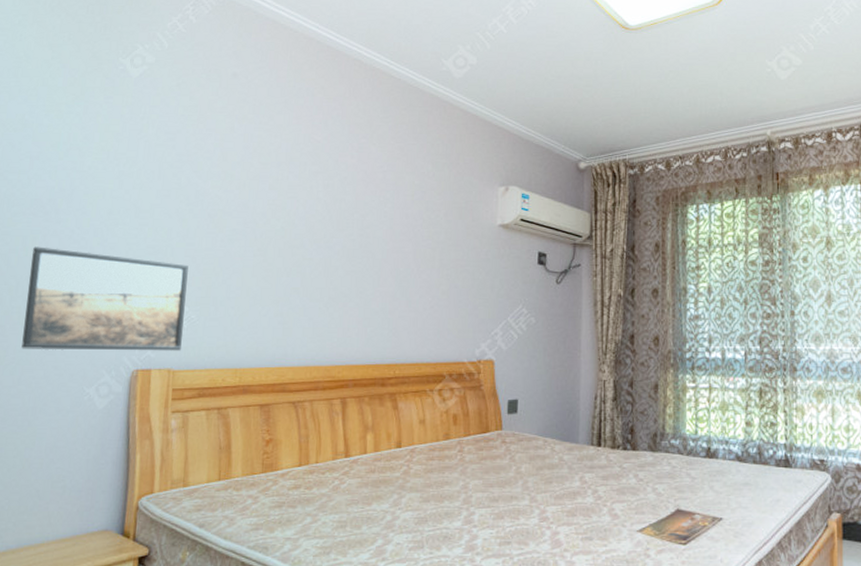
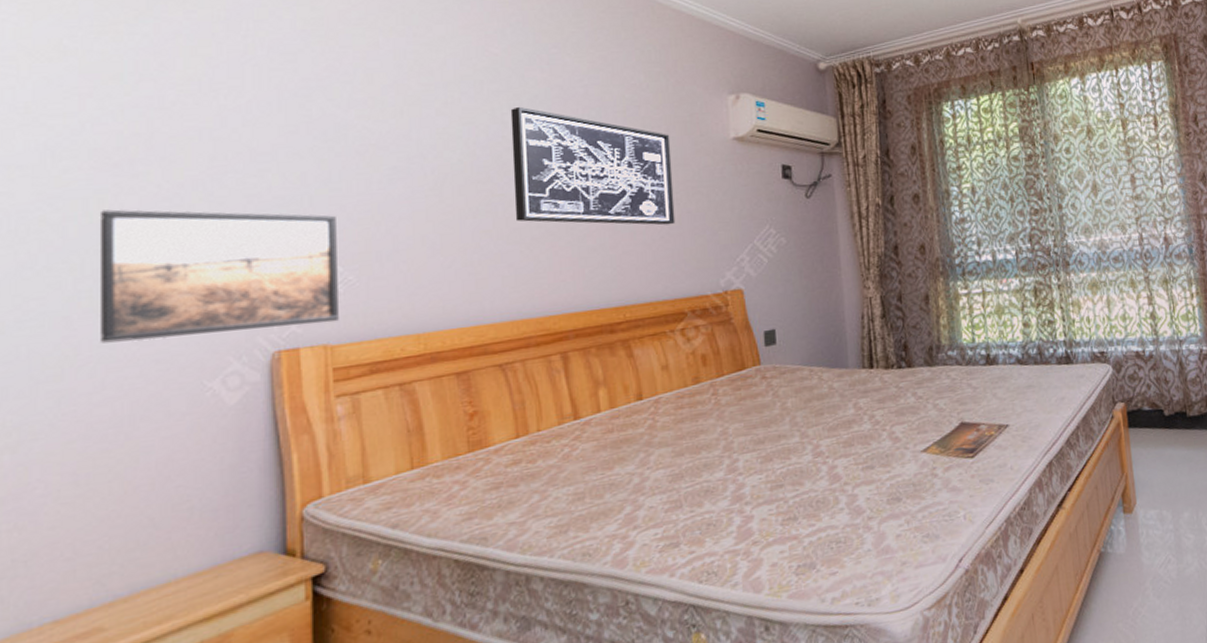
wall art: none [318,186,447,297] -> present [510,106,676,225]

